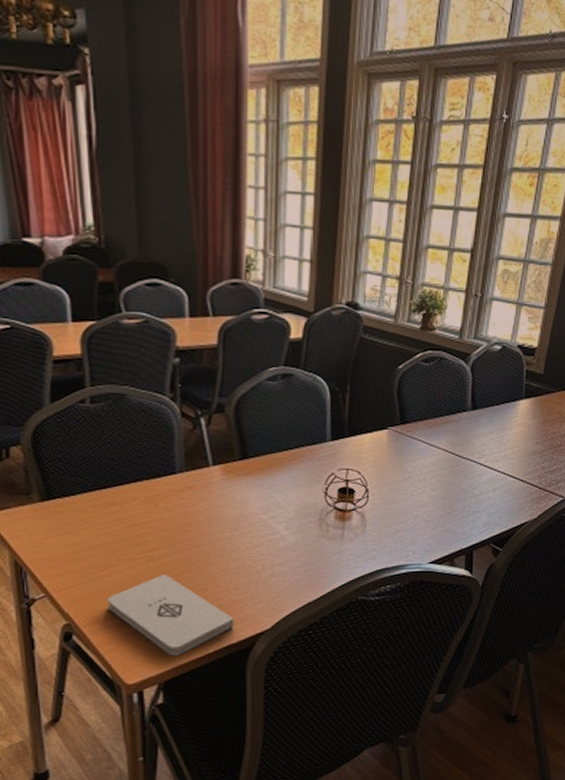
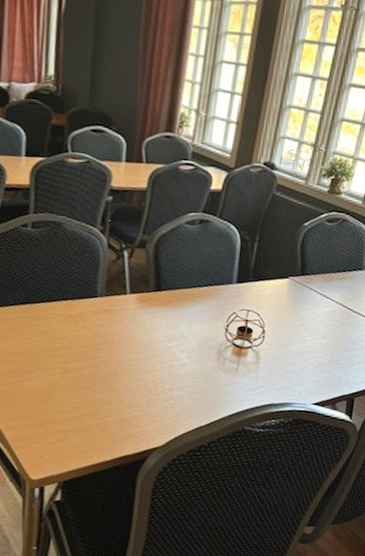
notepad: present [107,573,235,656] -> none [23,384,132,460]

